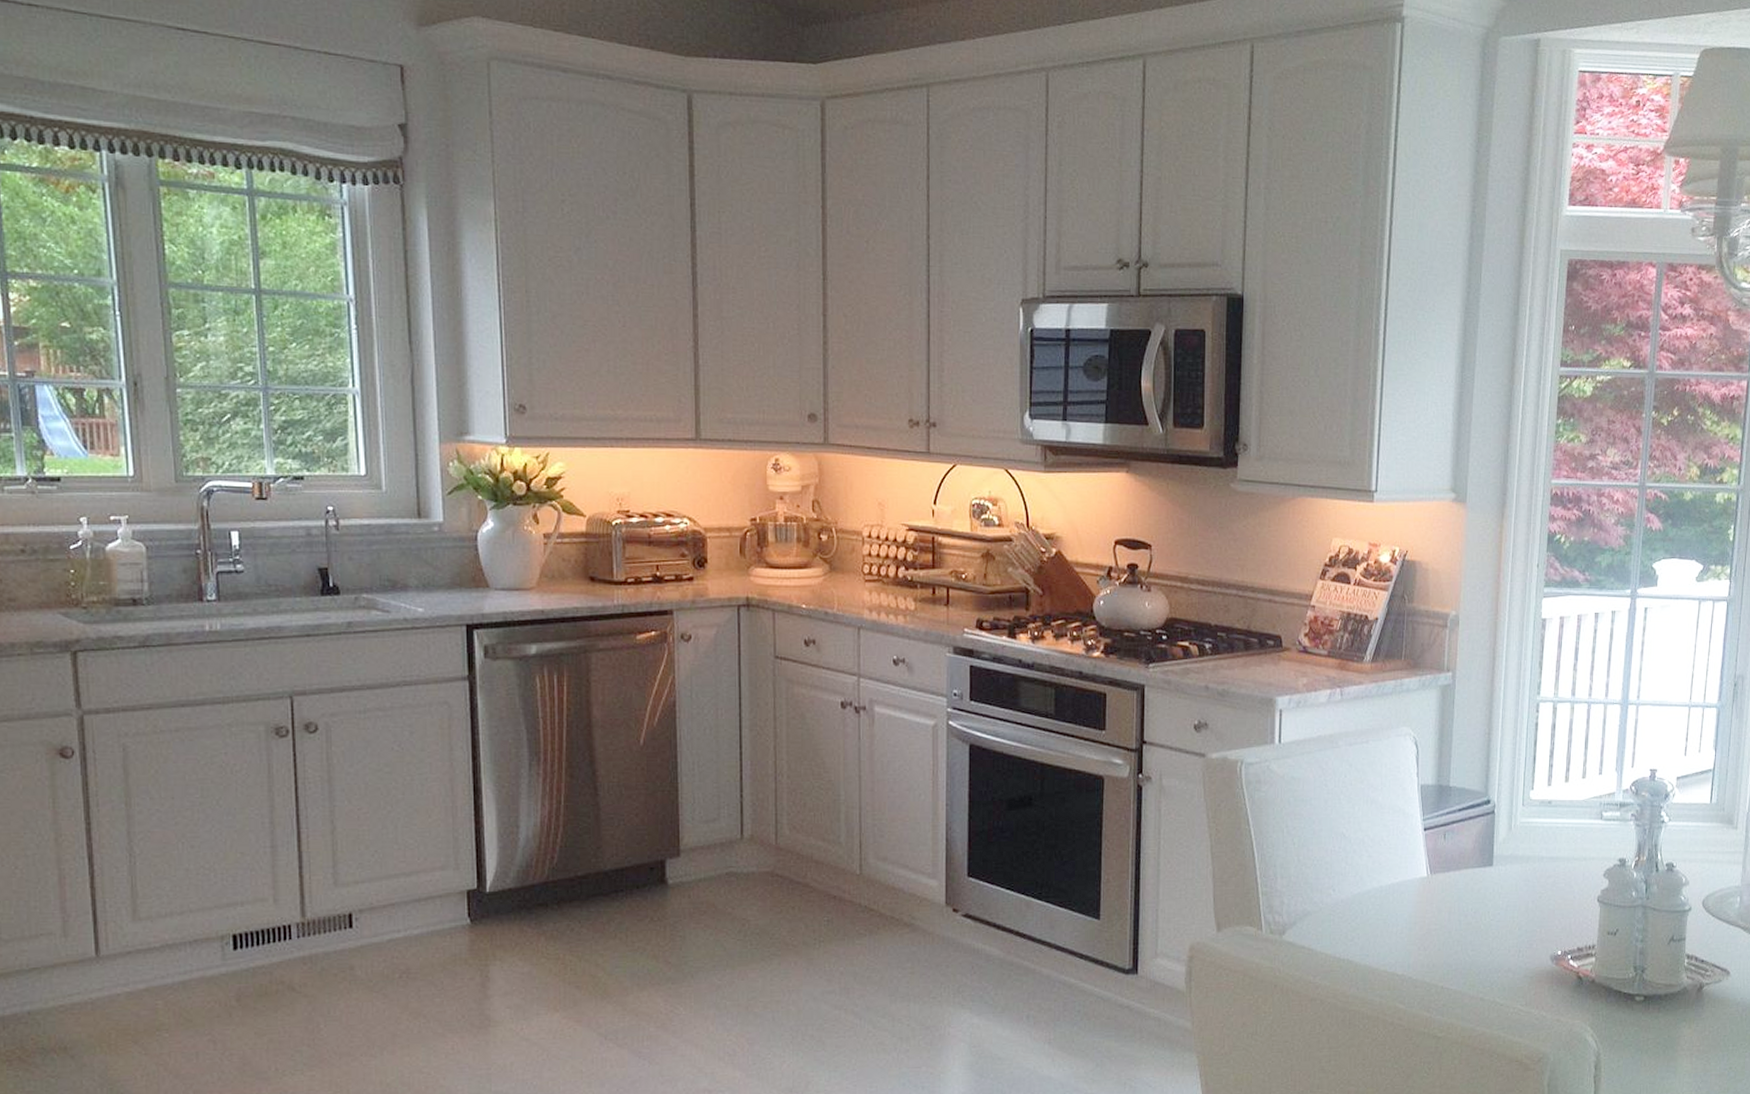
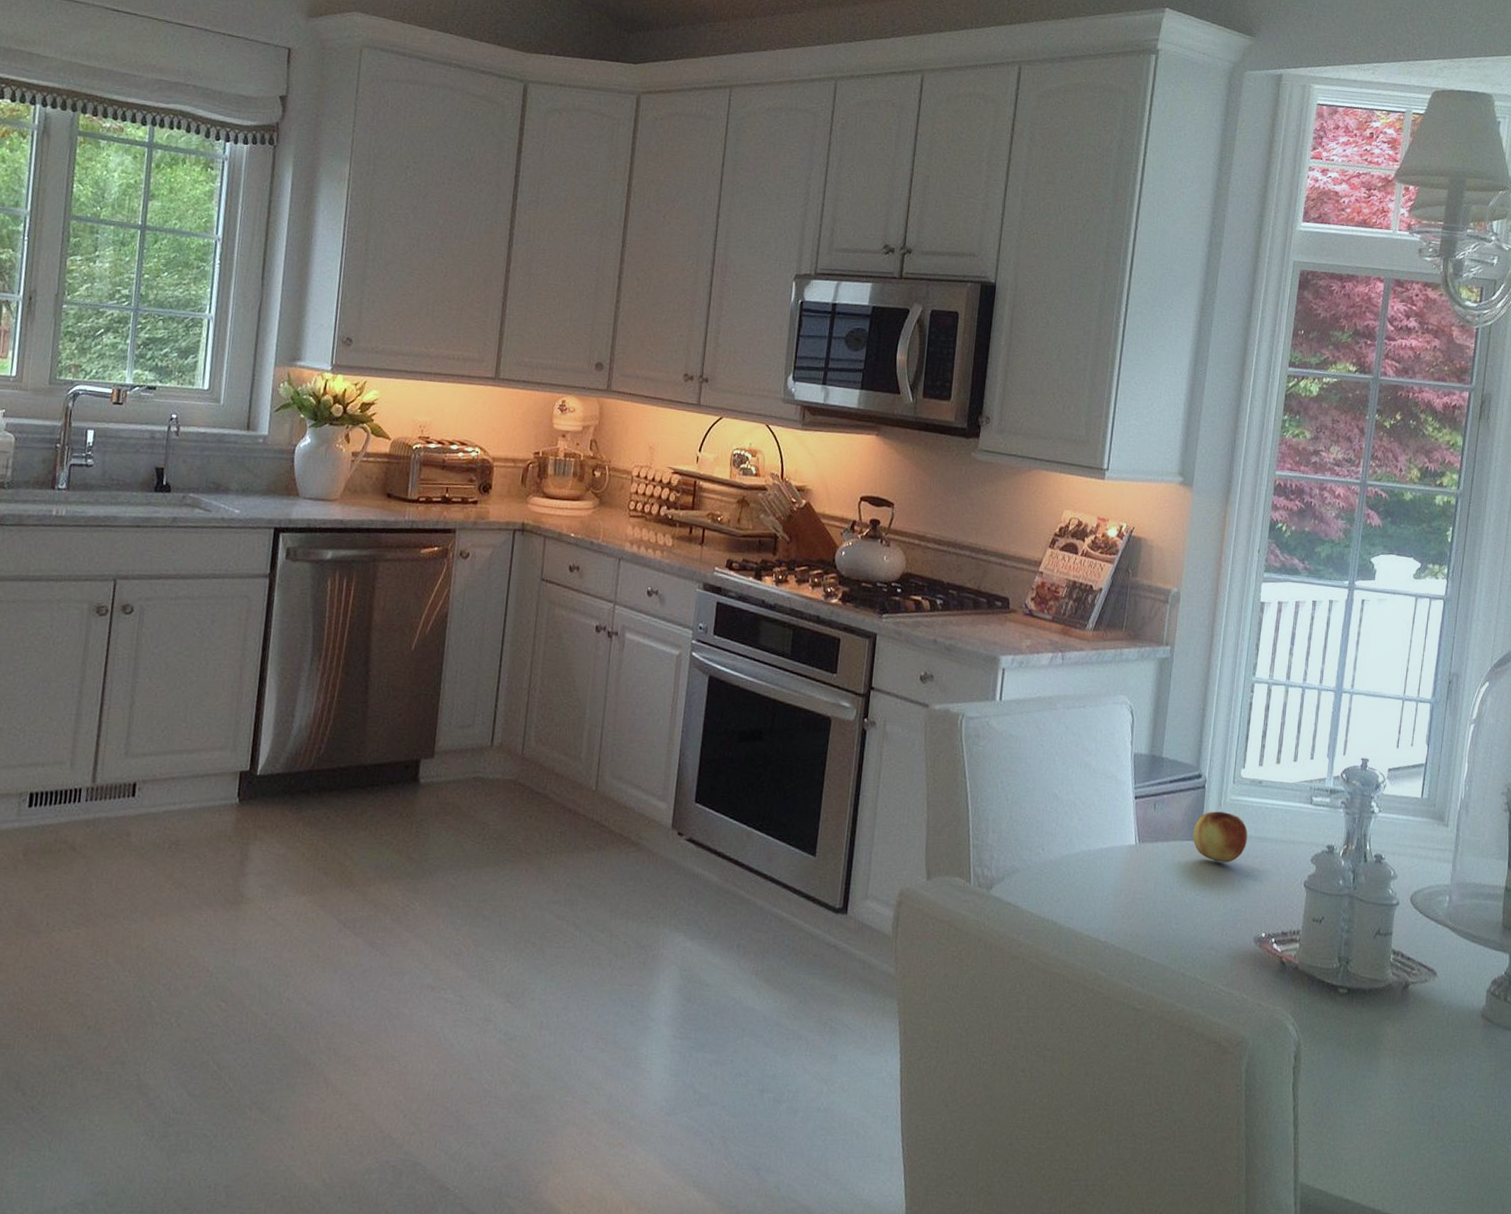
fruit: none [1485,835,1540,886] -> present [1193,811,1248,863]

